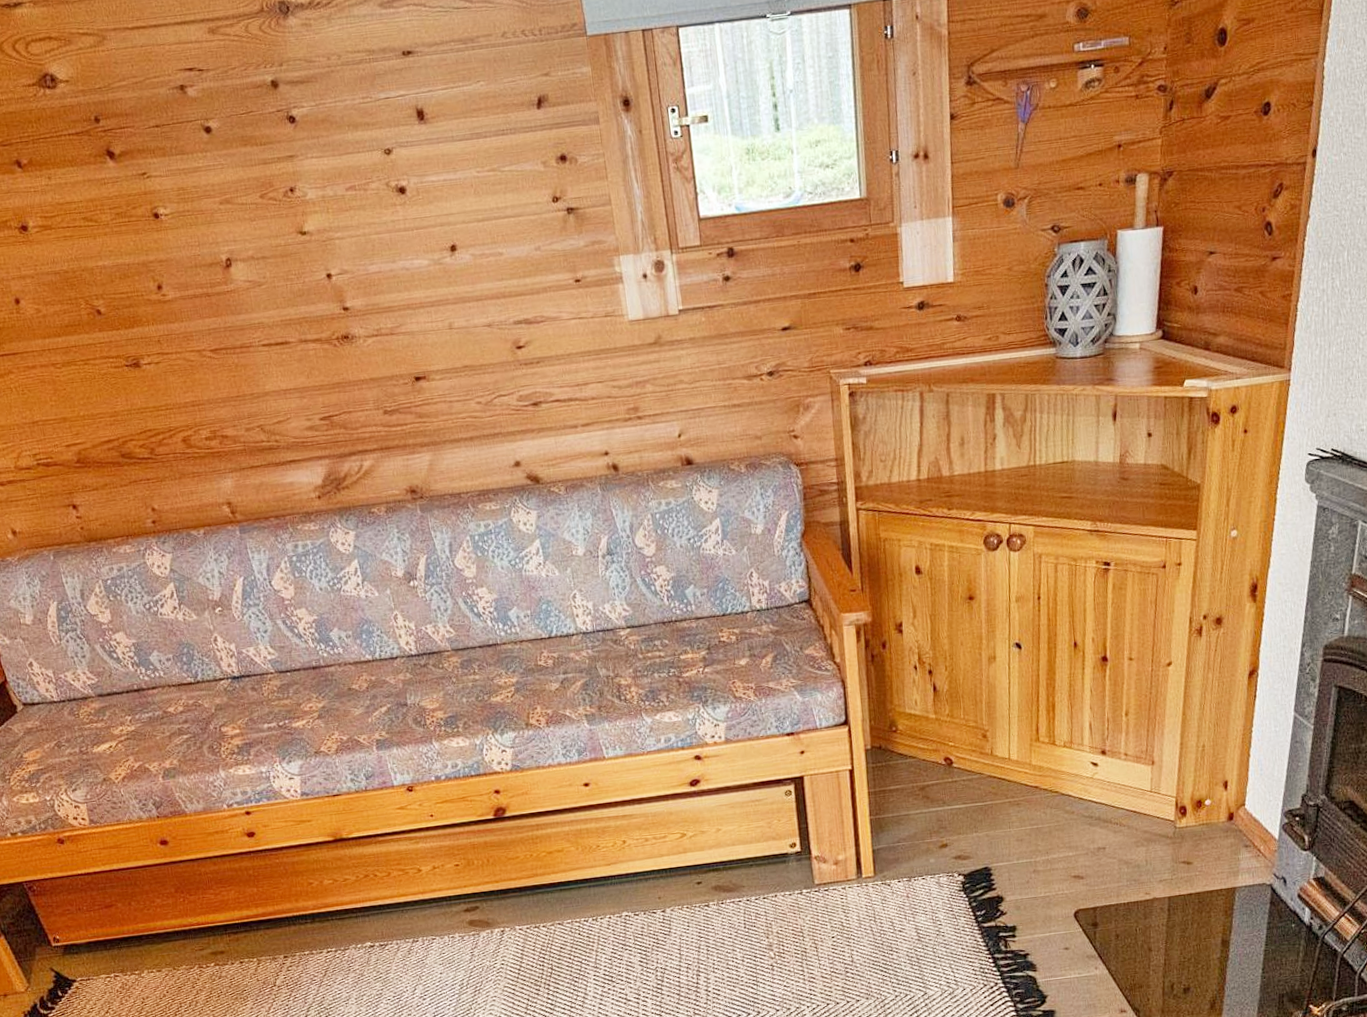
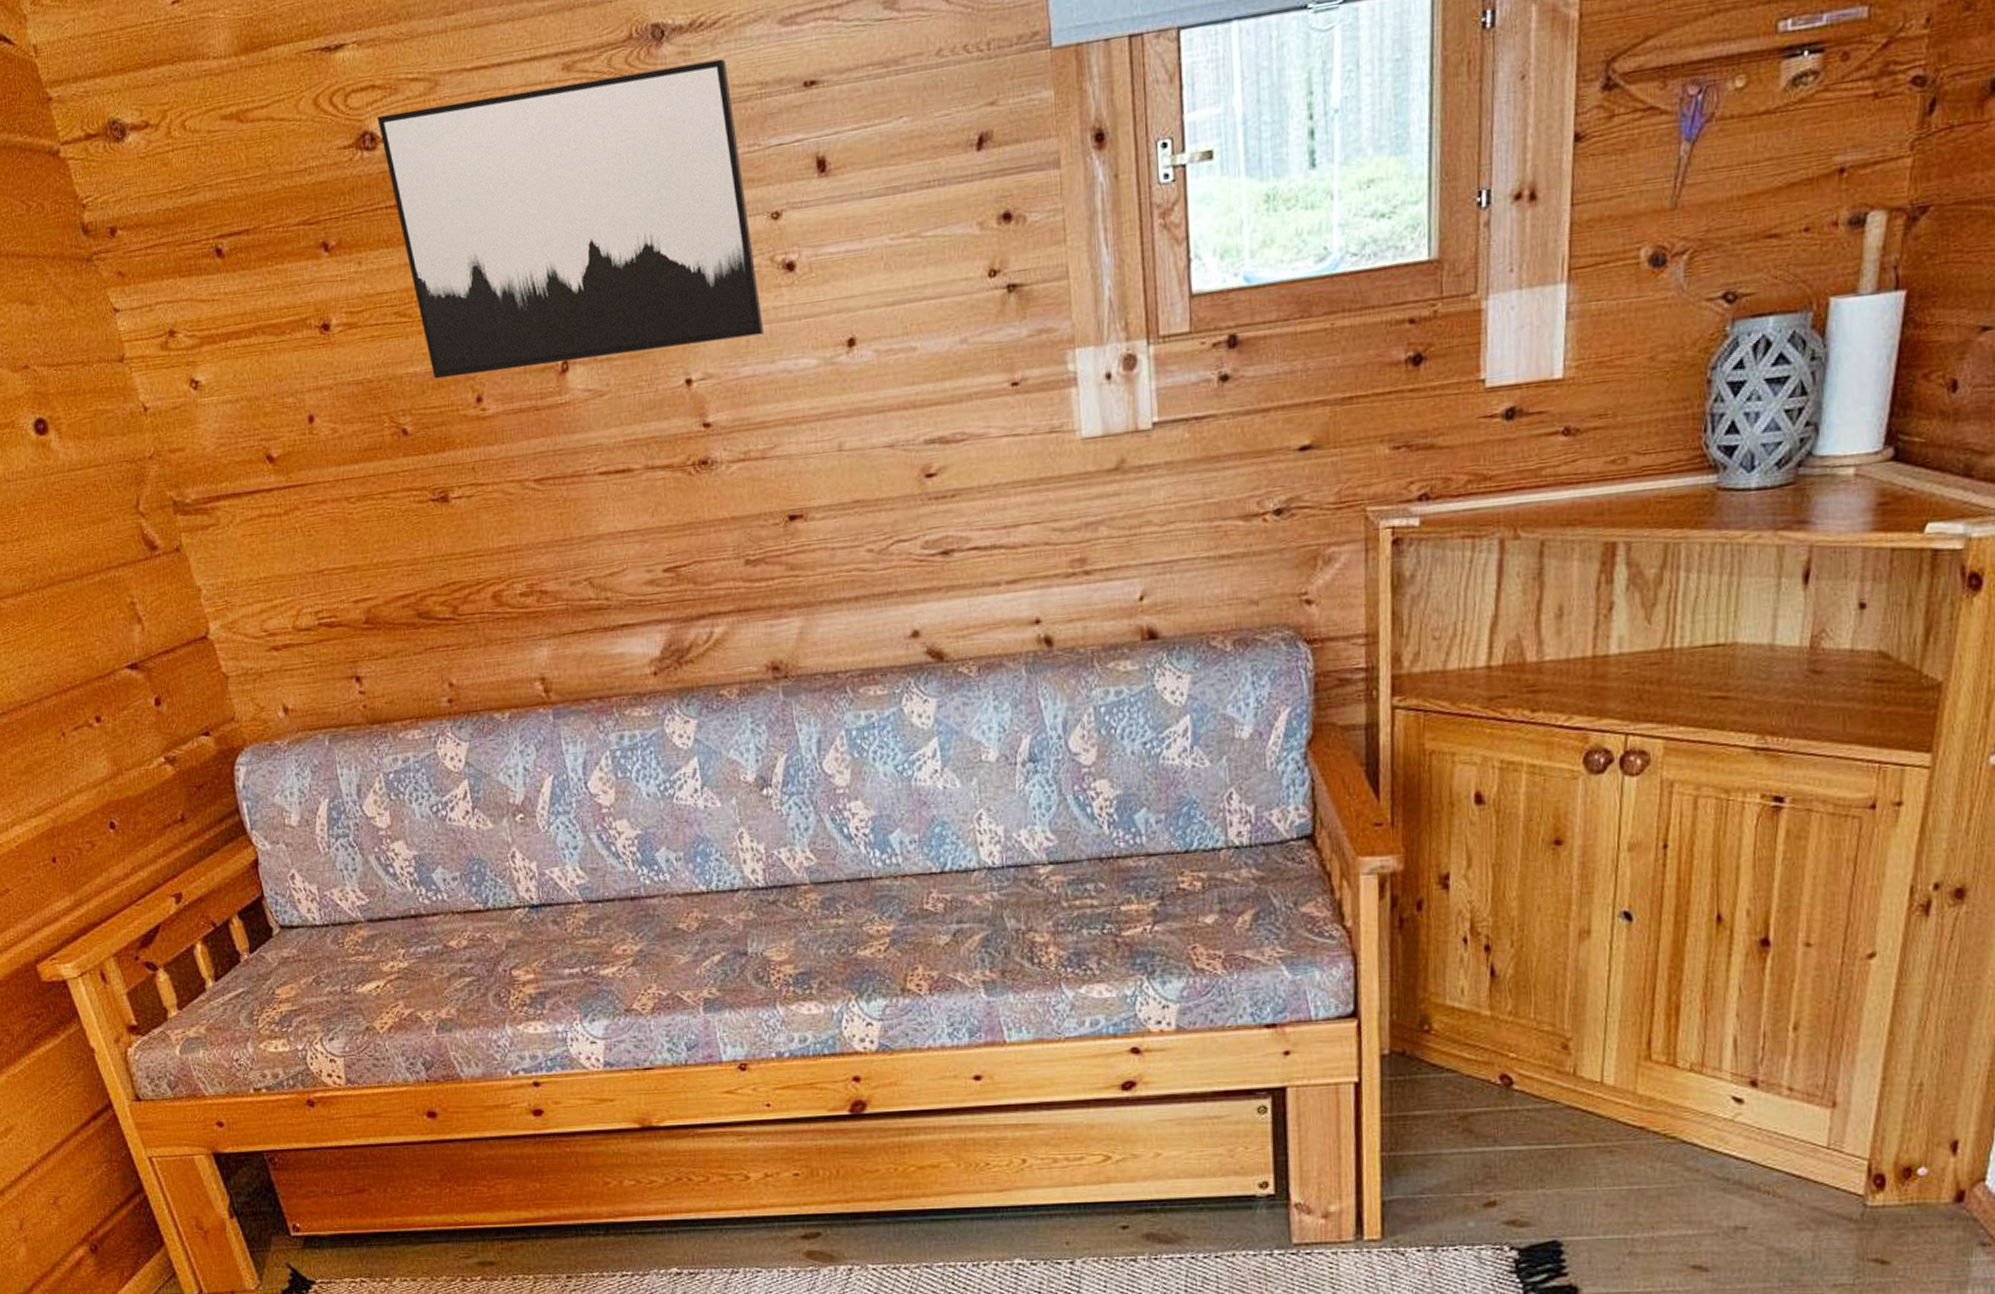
wall art: none [55,31,386,271] -> present [377,59,765,380]

